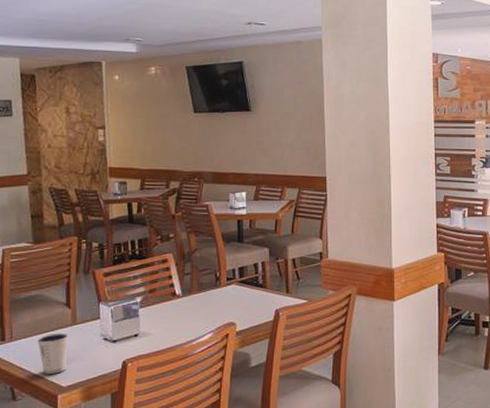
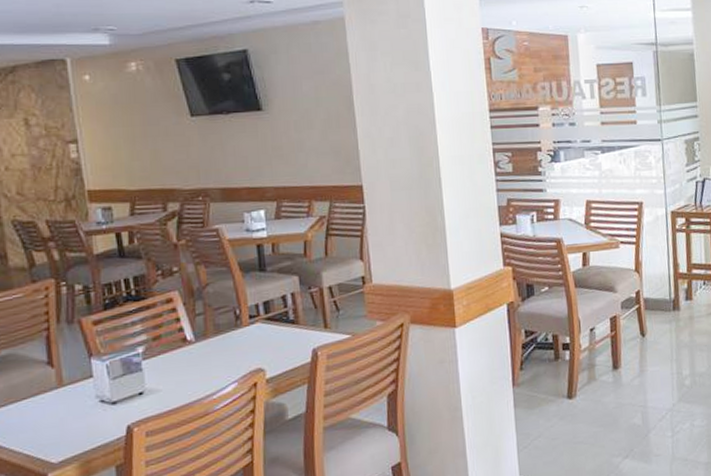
dixie cup: present [37,333,69,374] -> none [14,398,55,450]

